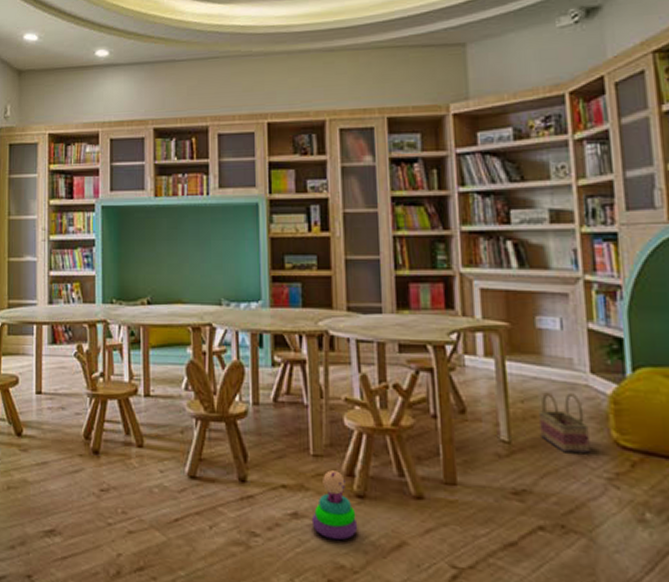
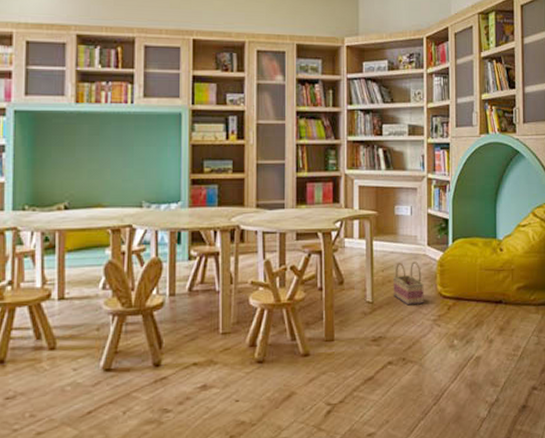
stacking toy: present [311,470,358,541] -> none [218,344,257,402]

